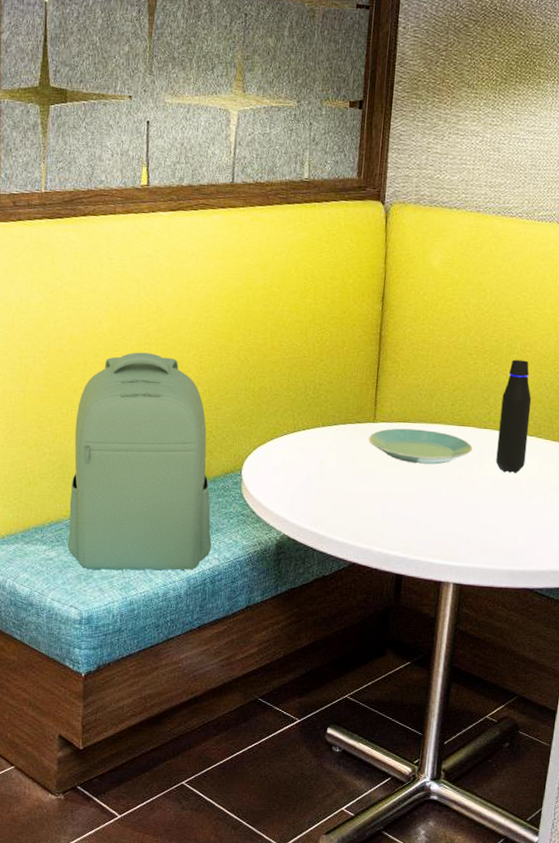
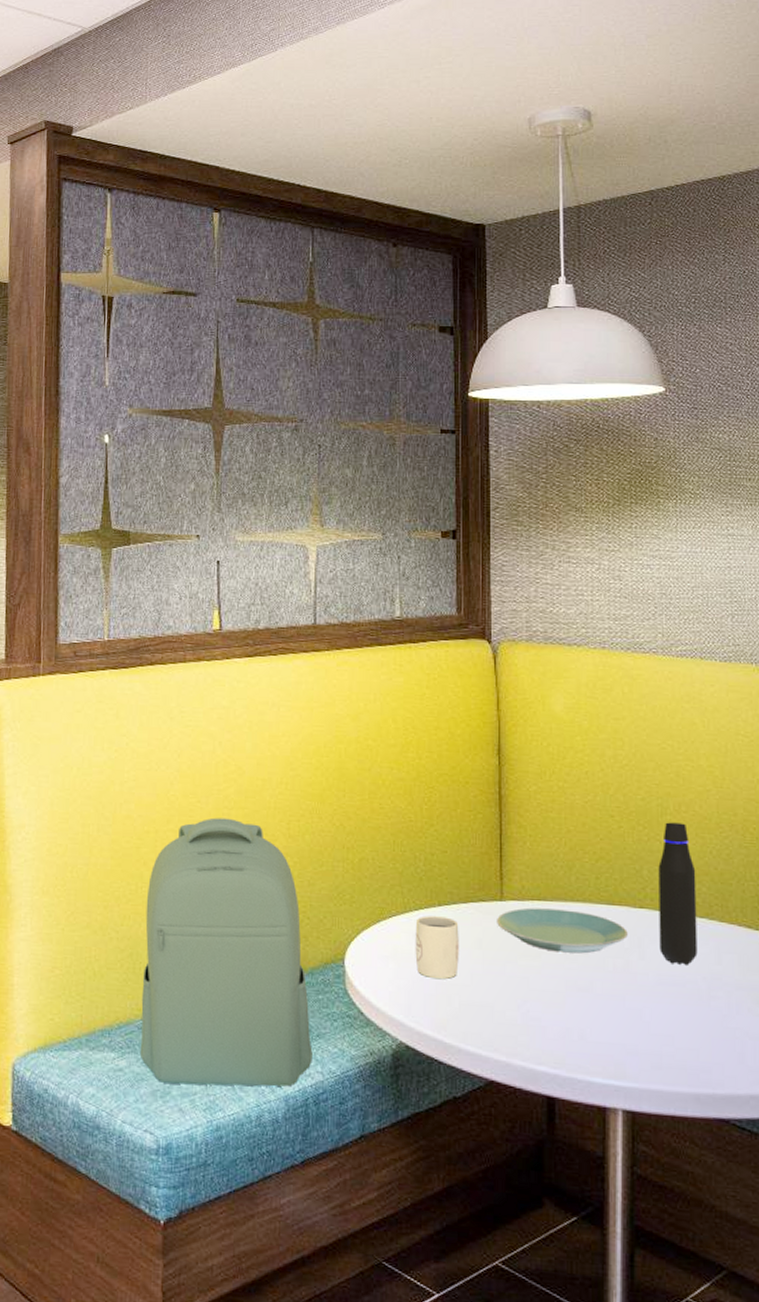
mug: none [300,434,338,486] -> present [415,915,459,980]

